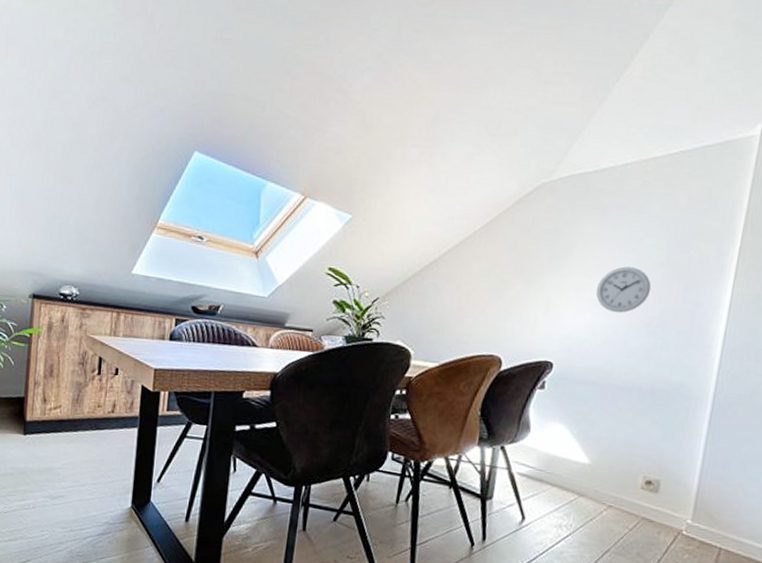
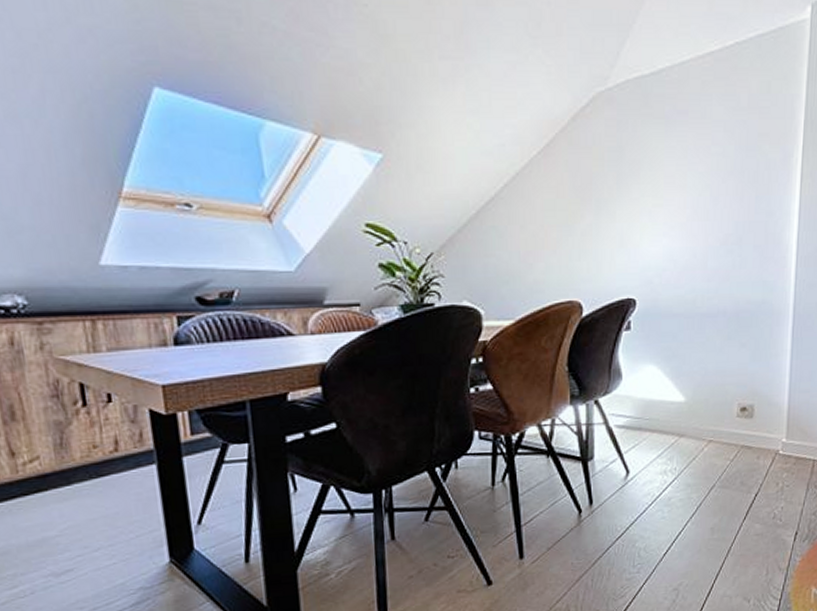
wall clock: present [596,266,652,313] -> none [669,181,724,234]

